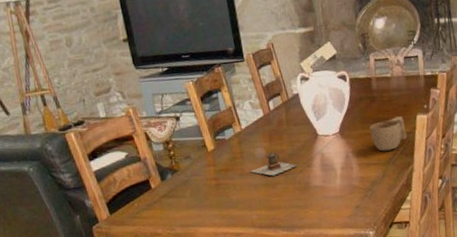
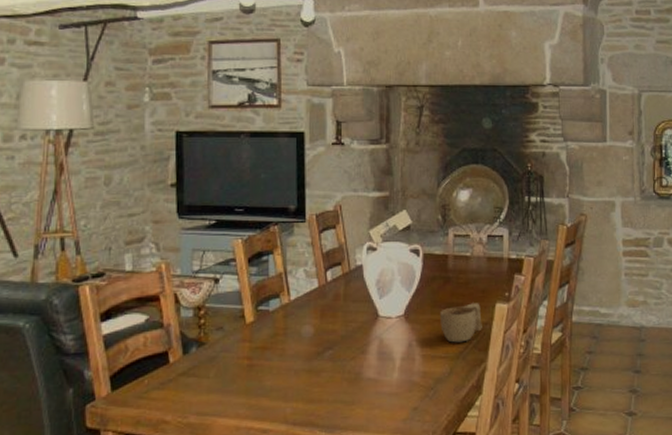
teapot: present [251,152,297,176] -> none [293,332,349,361]

